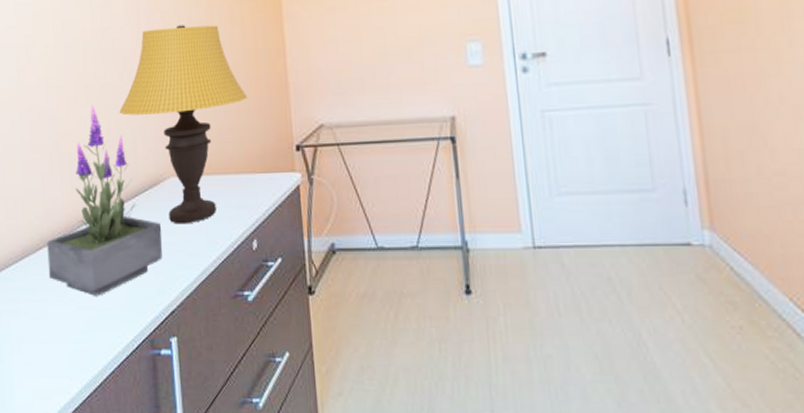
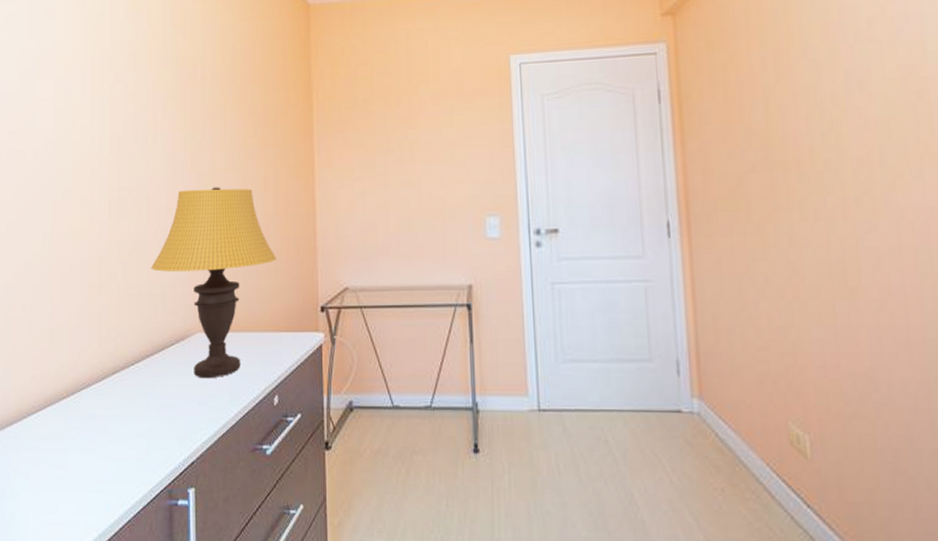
potted plant: present [47,105,162,296] -> none [70,260,186,446]

